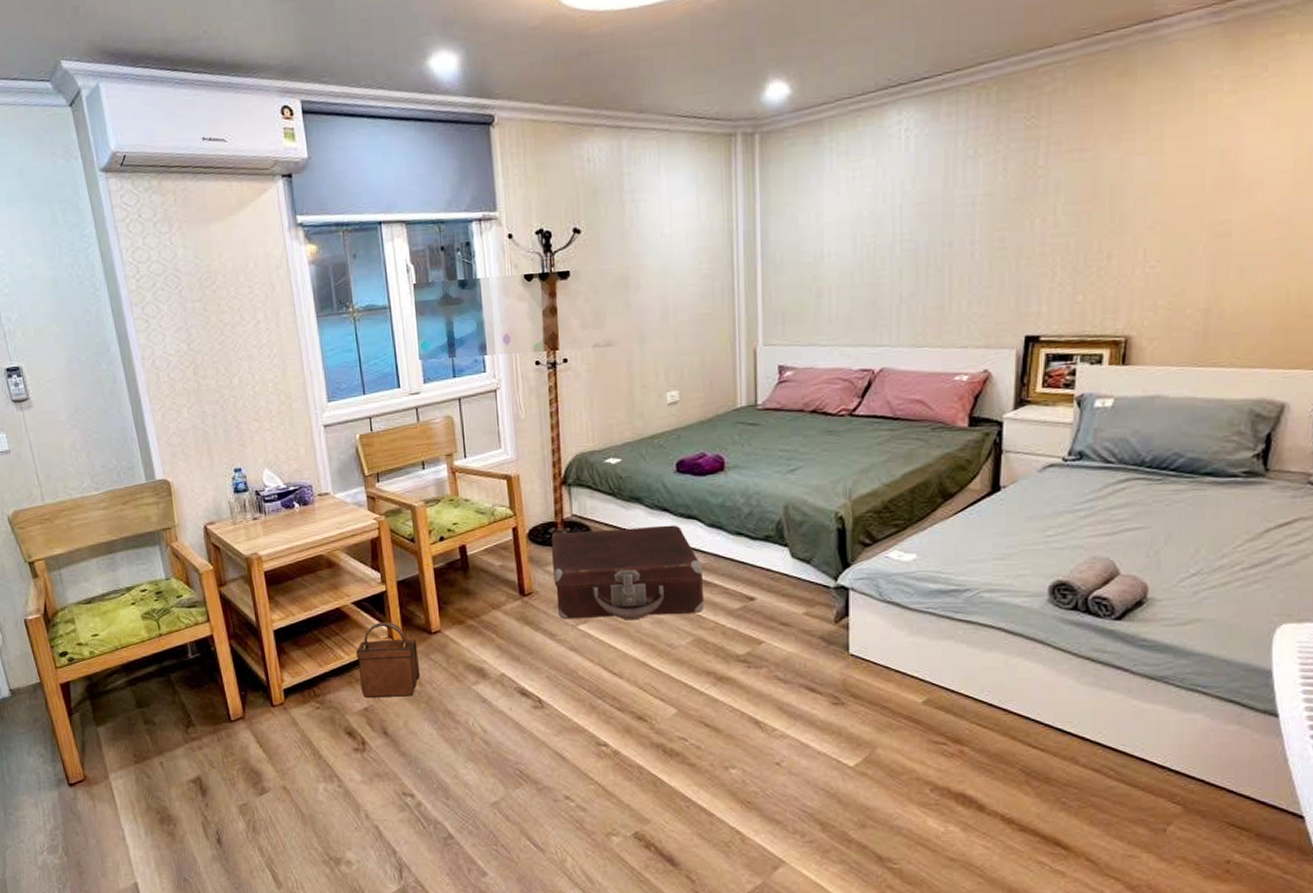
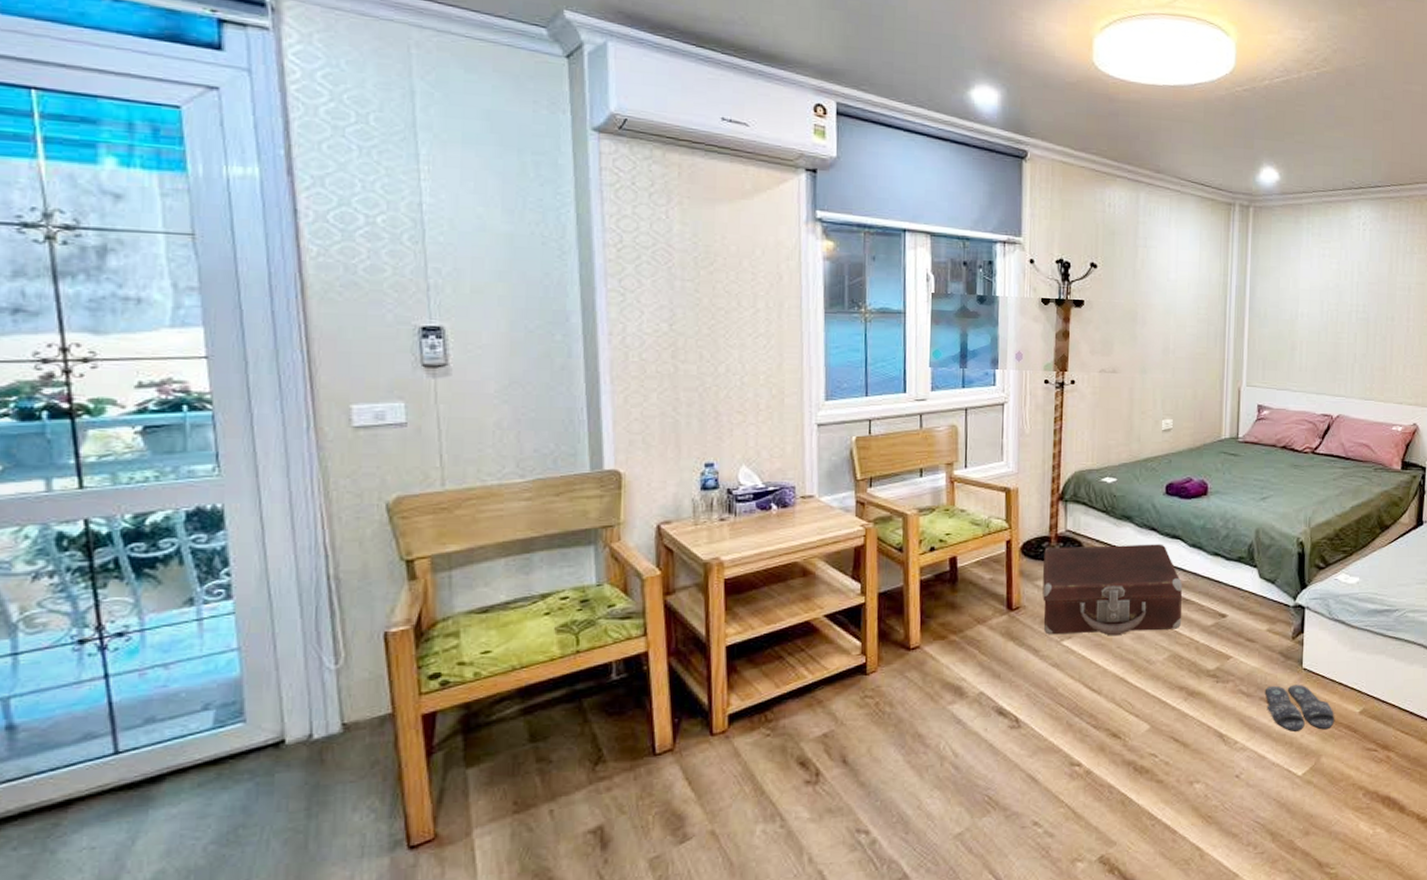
handbag: present [355,621,421,697] -> none [821,636,893,721]
slippers: none [806,671,891,720] -> present [1266,684,1334,731]

